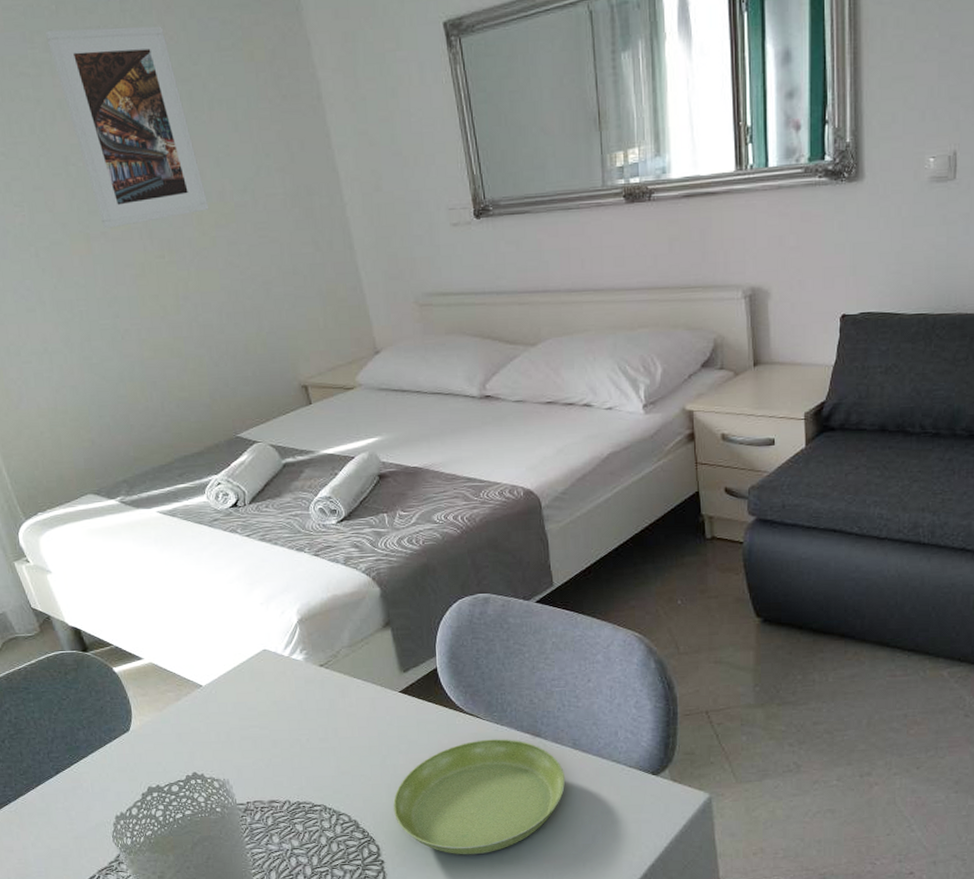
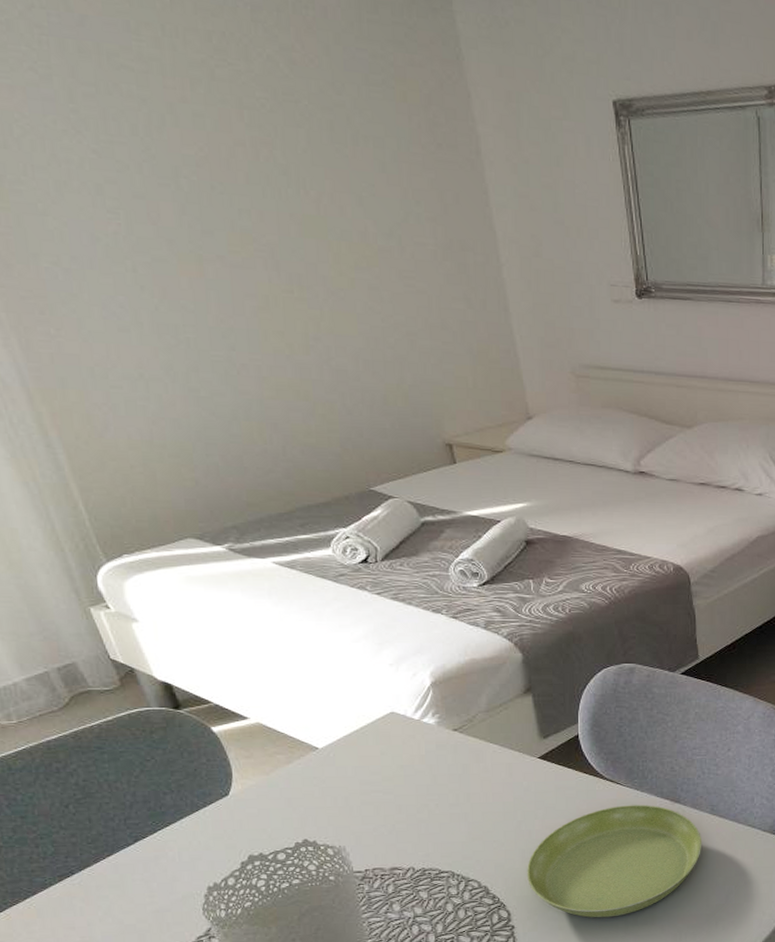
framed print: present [44,26,209,229] -> none [155,25,349,253]

